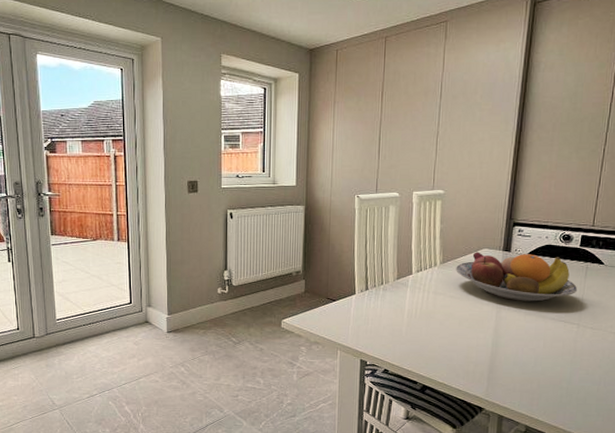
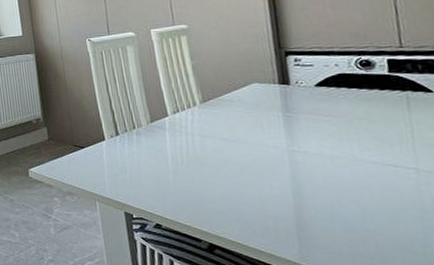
fruit bowl: present [456,252,578,302] -> none [221,86,402,142]

